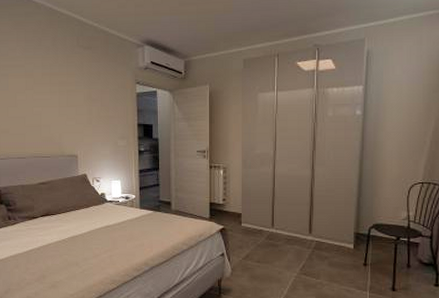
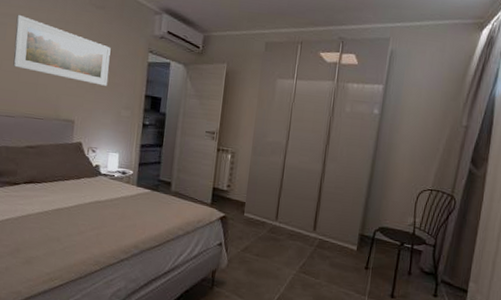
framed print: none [16,64,103,120] -> present [13,14,111,86]

